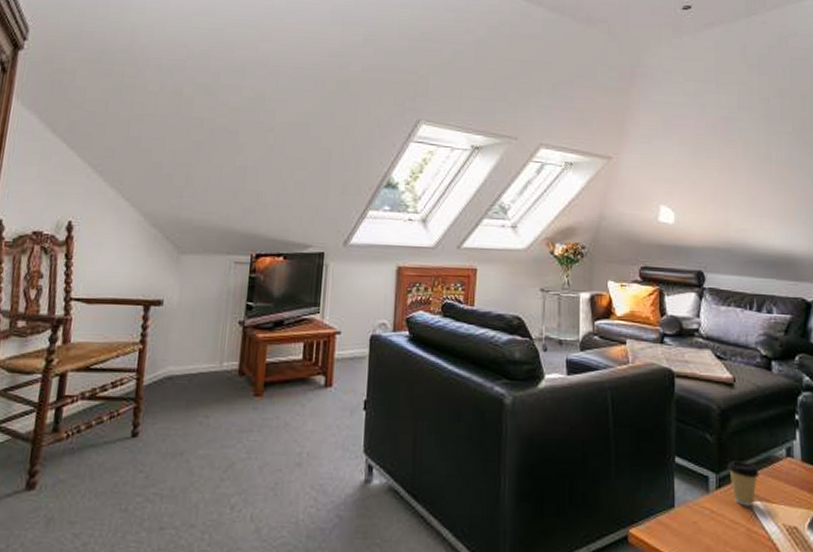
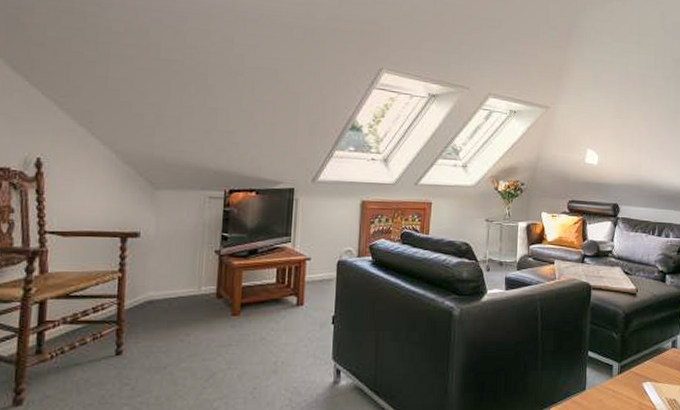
coffee cup: present [727,460,760,506] -> none [627,352,651,386]

